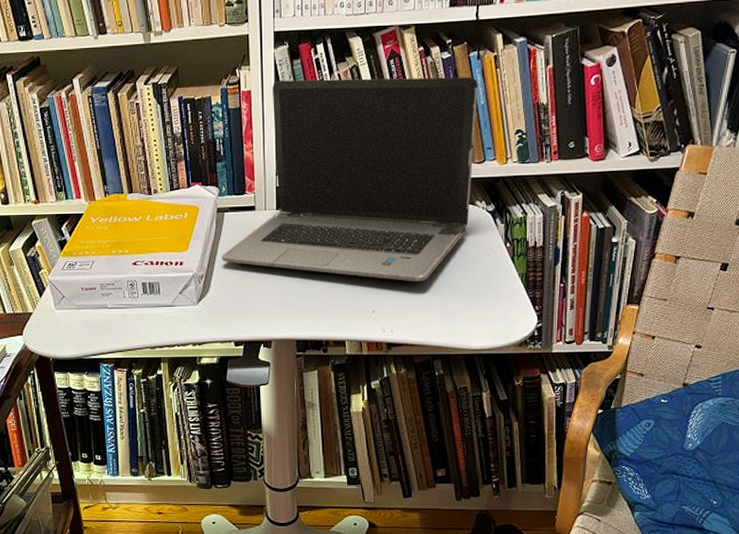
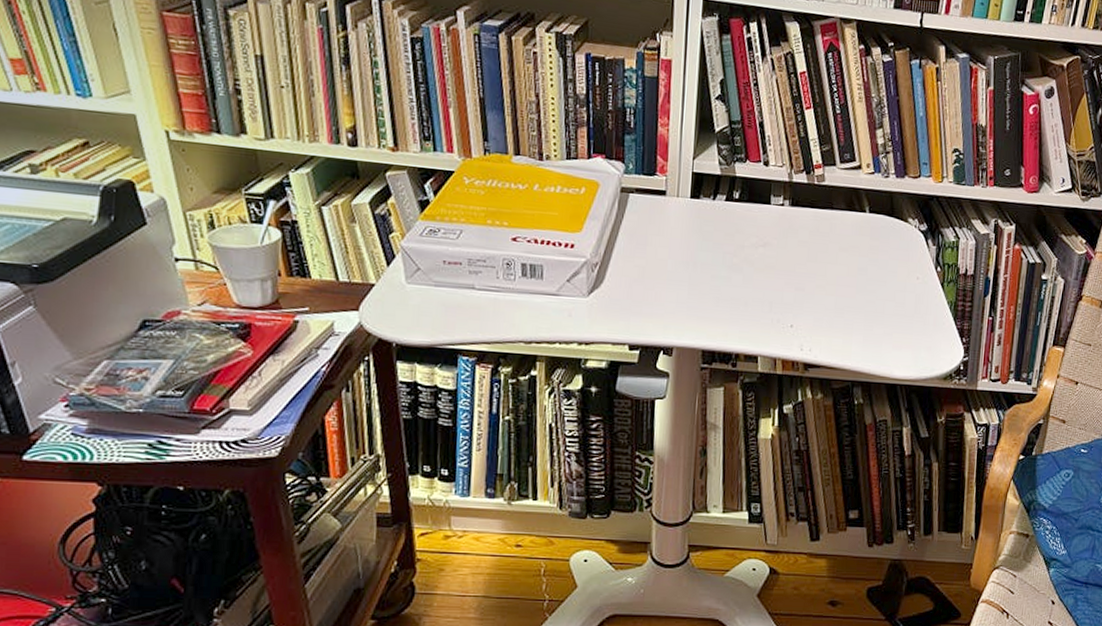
laptop computer: present [221,77,479,282] -> none [621,54,919,299]

